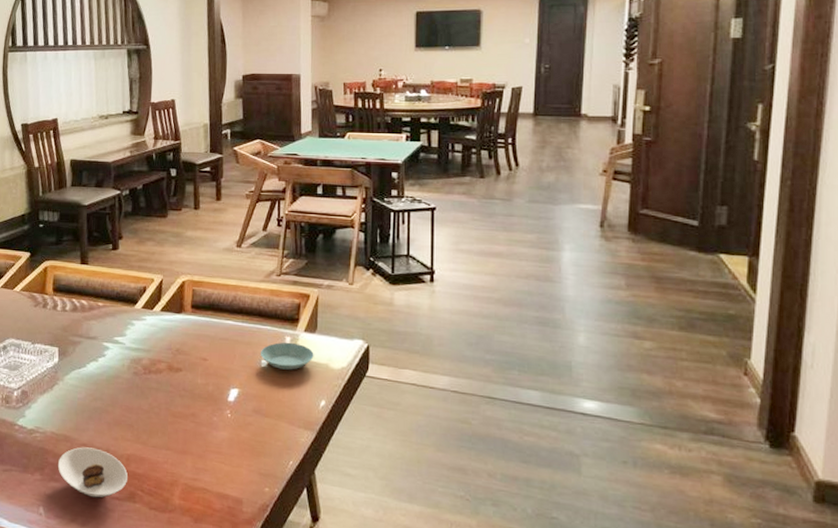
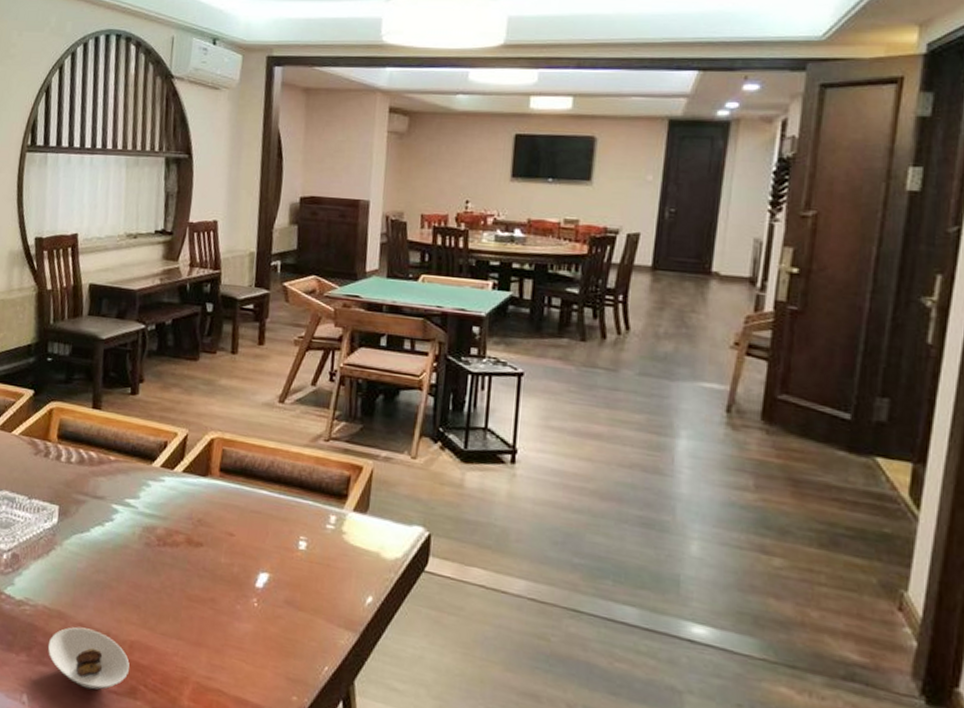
saucer: present [260,342,314,370] -> none [297,521,363,557]

